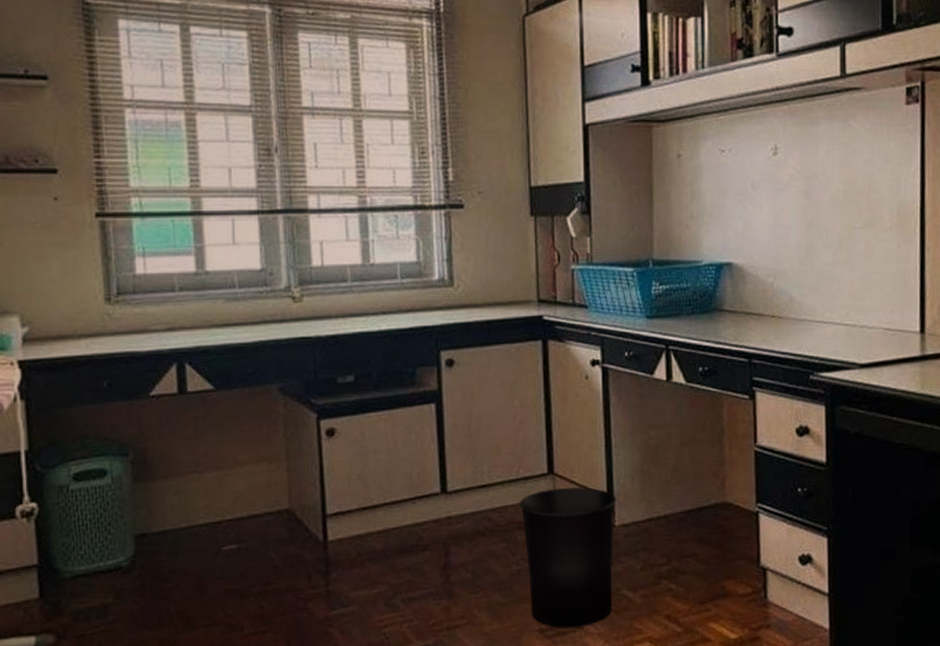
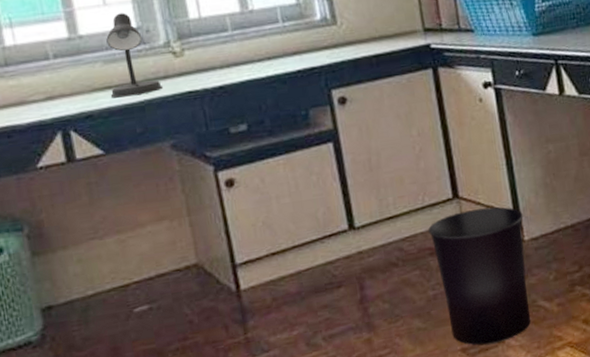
desk lamp: none [227,254,279,336] -> present [106,13,164,98]

